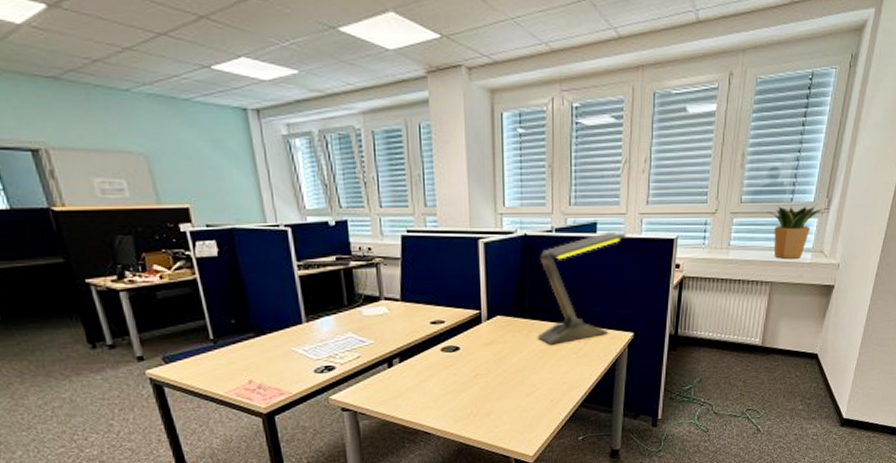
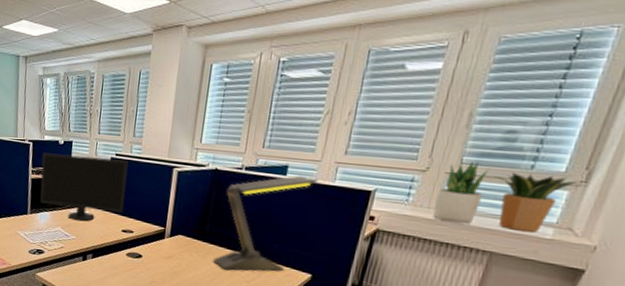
monitor: none [308,237,429,321] -> present [40,152,129,222]
planter: none [726,199,761,260] -> present [433,161,488,224]

